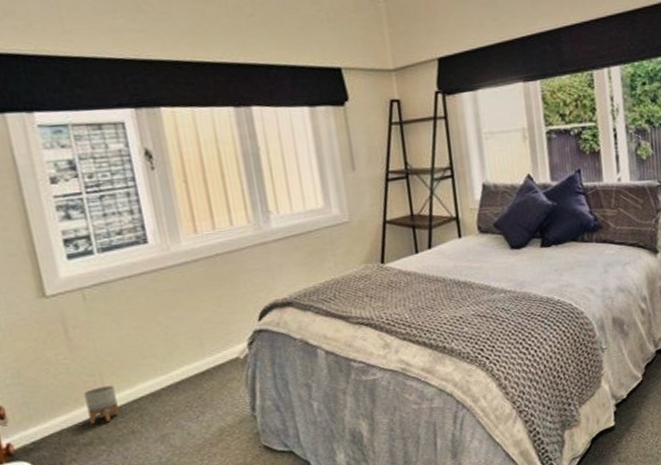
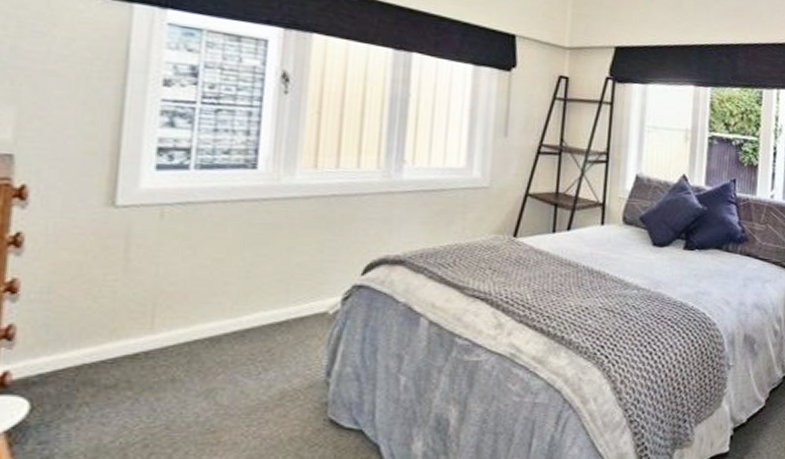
planter: present [84,385,120,424] -> none [122,320,166,363]

